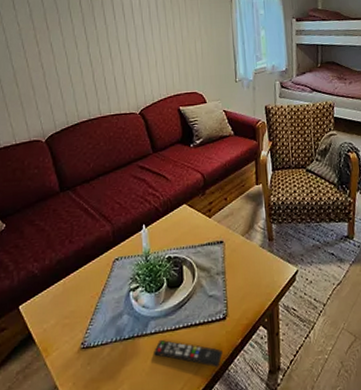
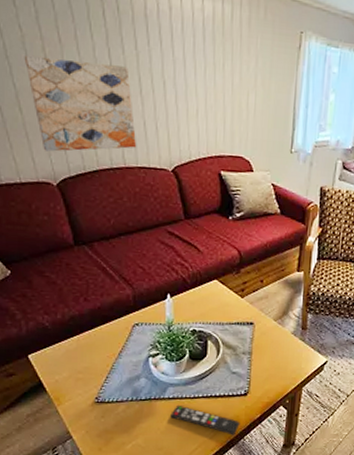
wall art: none [20,38,109,114] -> present [24,56,136,152]

